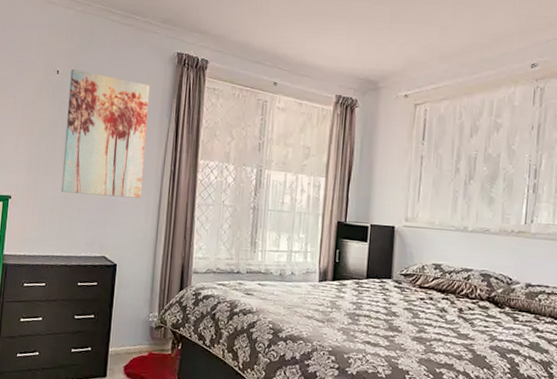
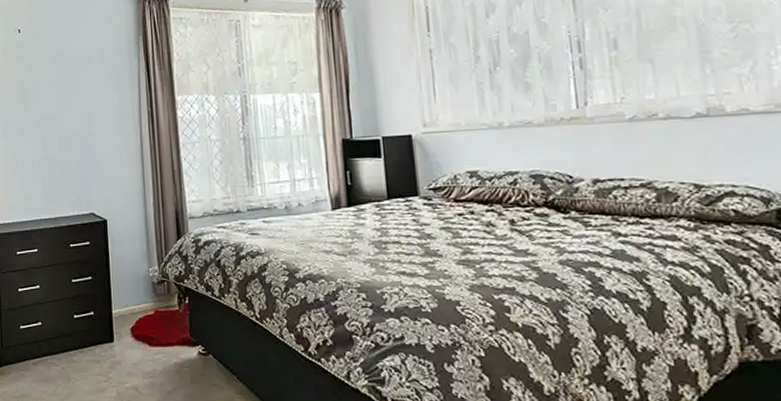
wall art: present [60,69,150,199] -> none [32,24,121,152]

